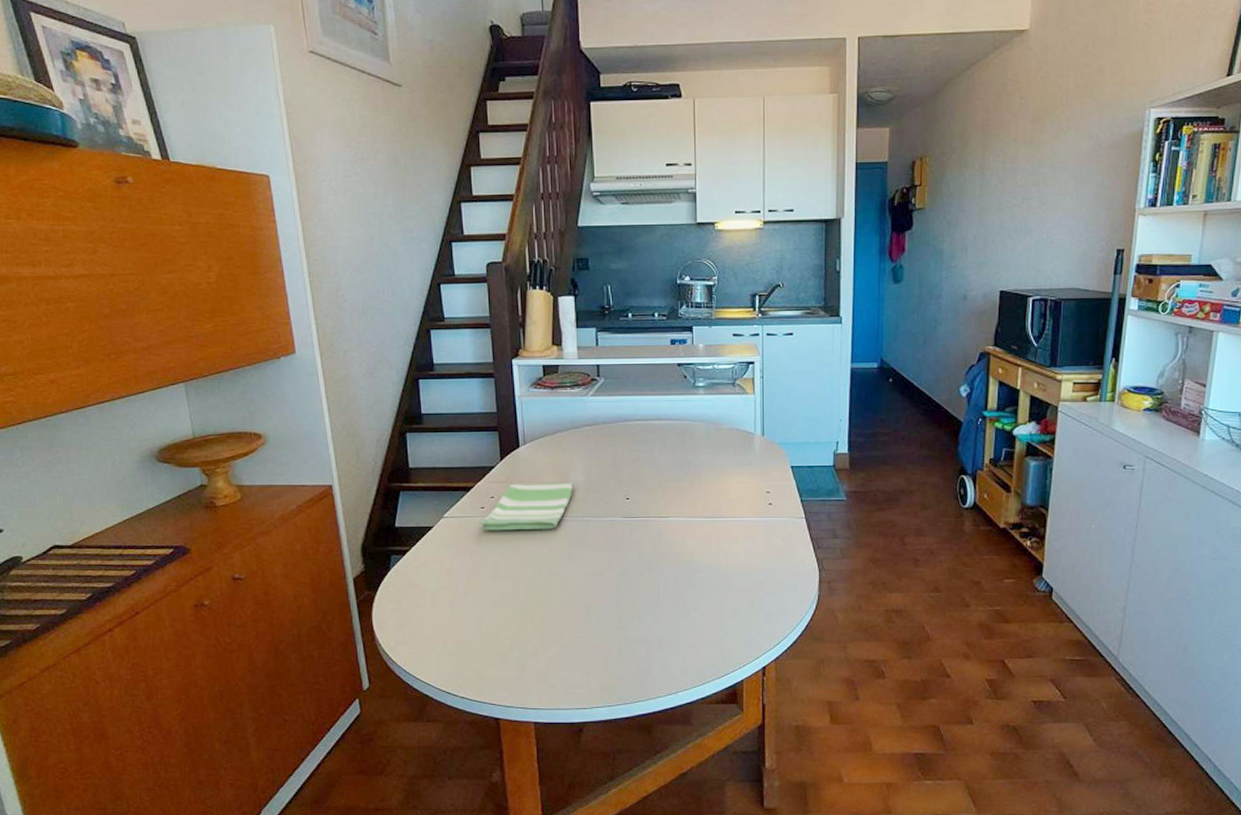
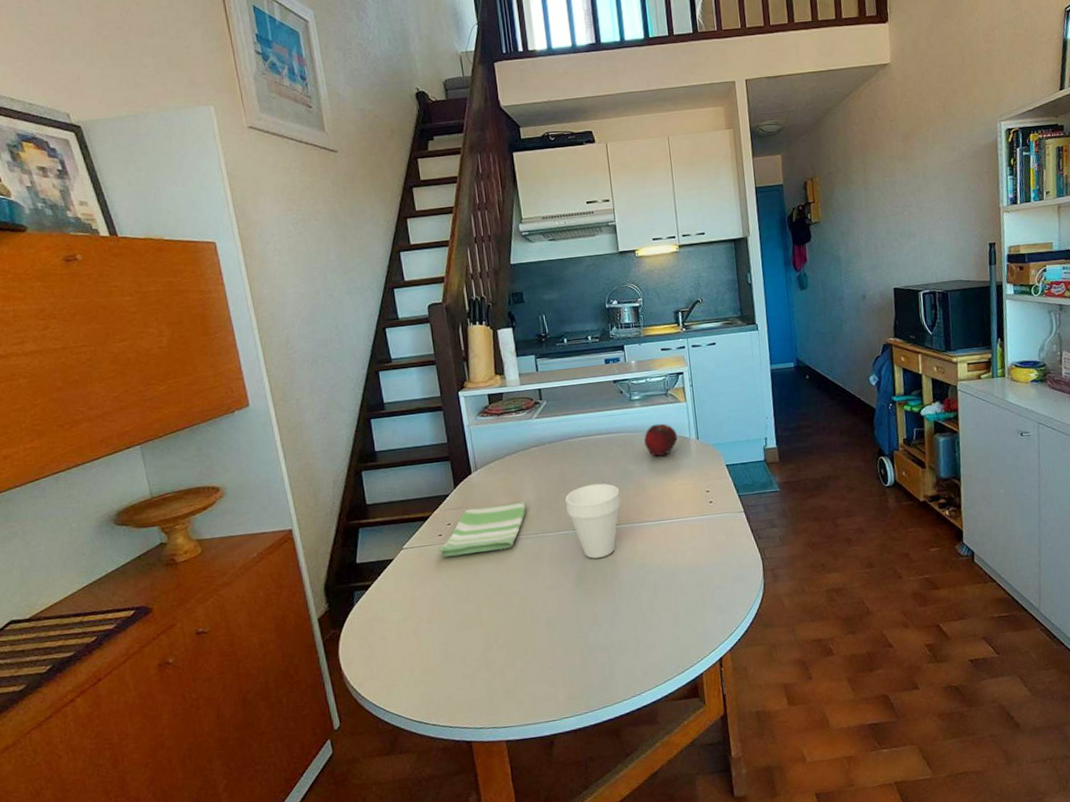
cup: none [615,471,674,549] -> present [564,483,621,559]
fruit: none [705,415,741,450] -> present [644,423,678,457]

